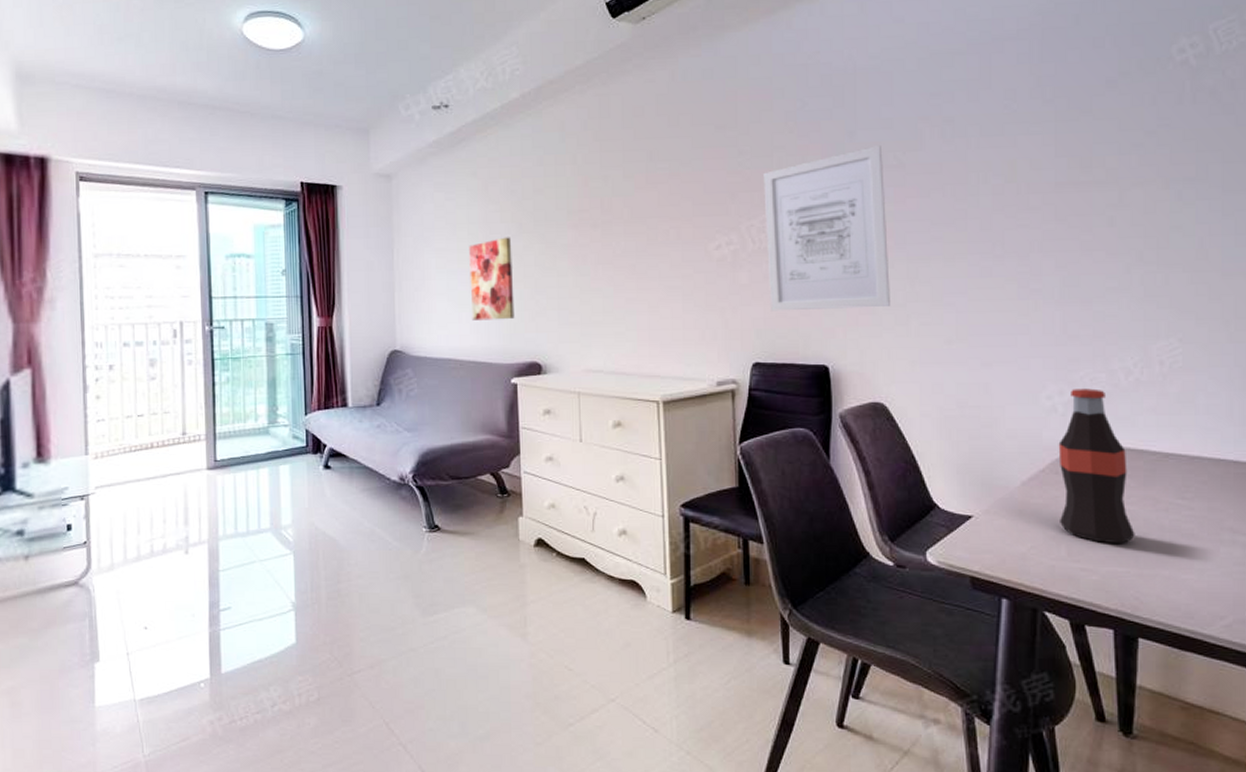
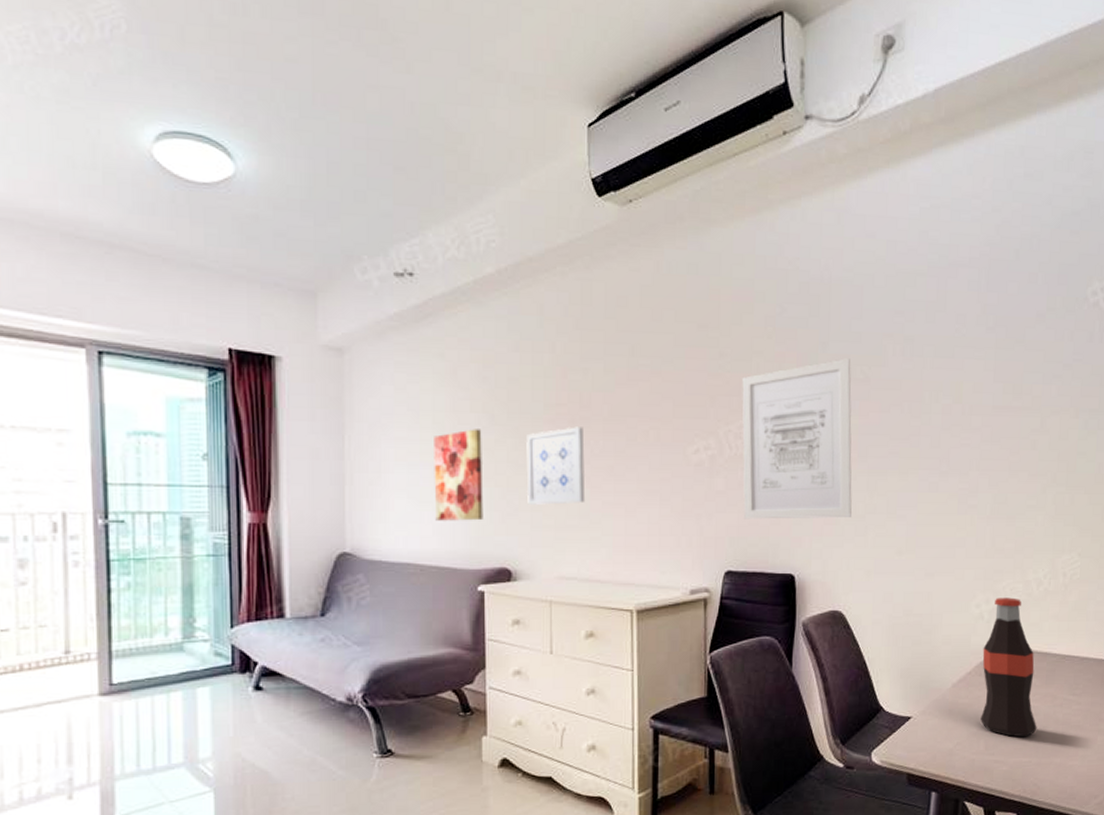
wall art: none [552,230,609,304] -> present [526,427,586,505]

